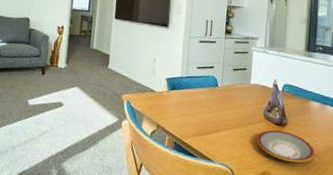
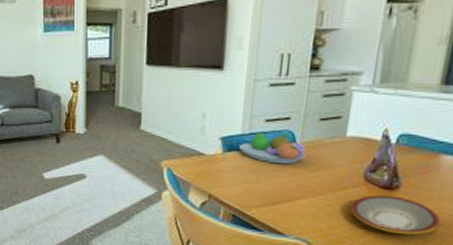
fruit bowl: none [179,76,225,103] -> present [239,132,306,164]

